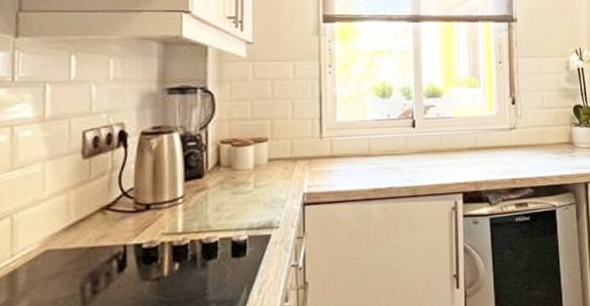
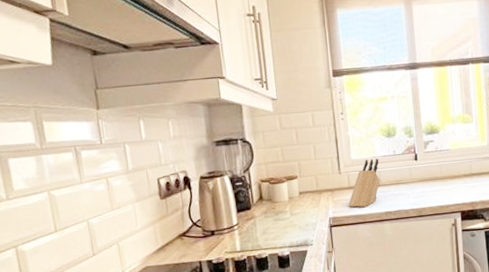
knife block: none [328,123,370,182] -> present [348,158,380,208]

